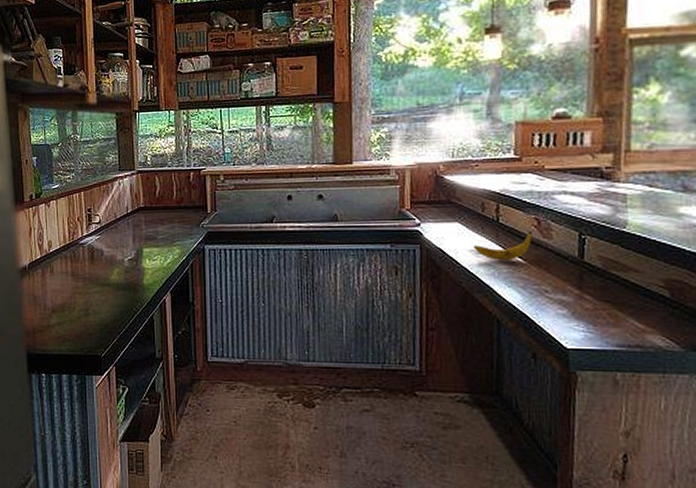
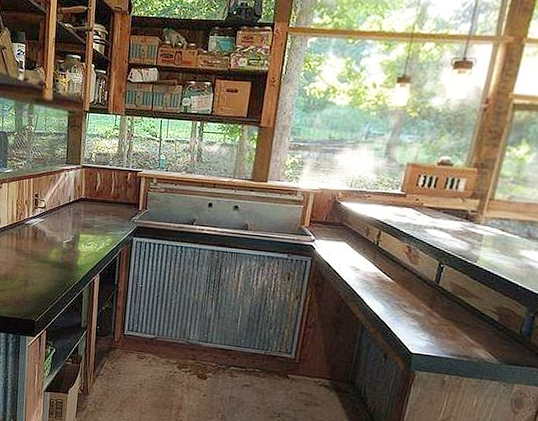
banana: present [474,231,533,260] -> none [354,256,404,278]

